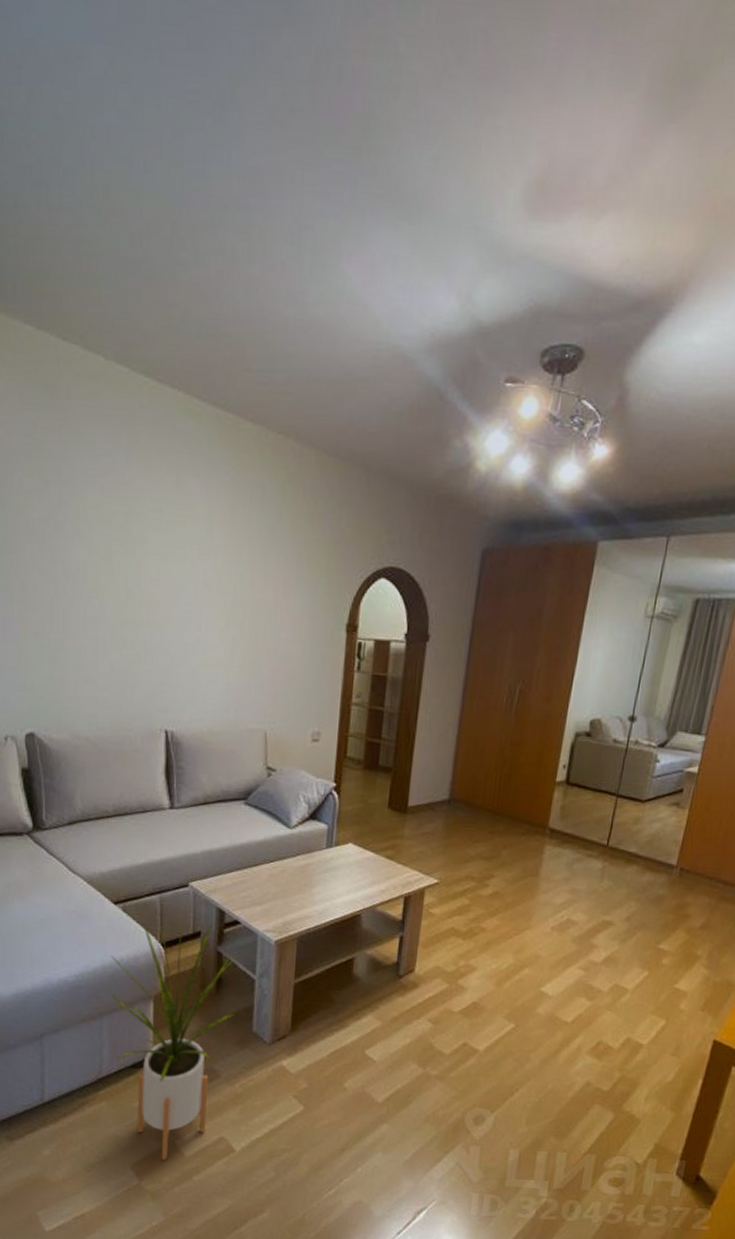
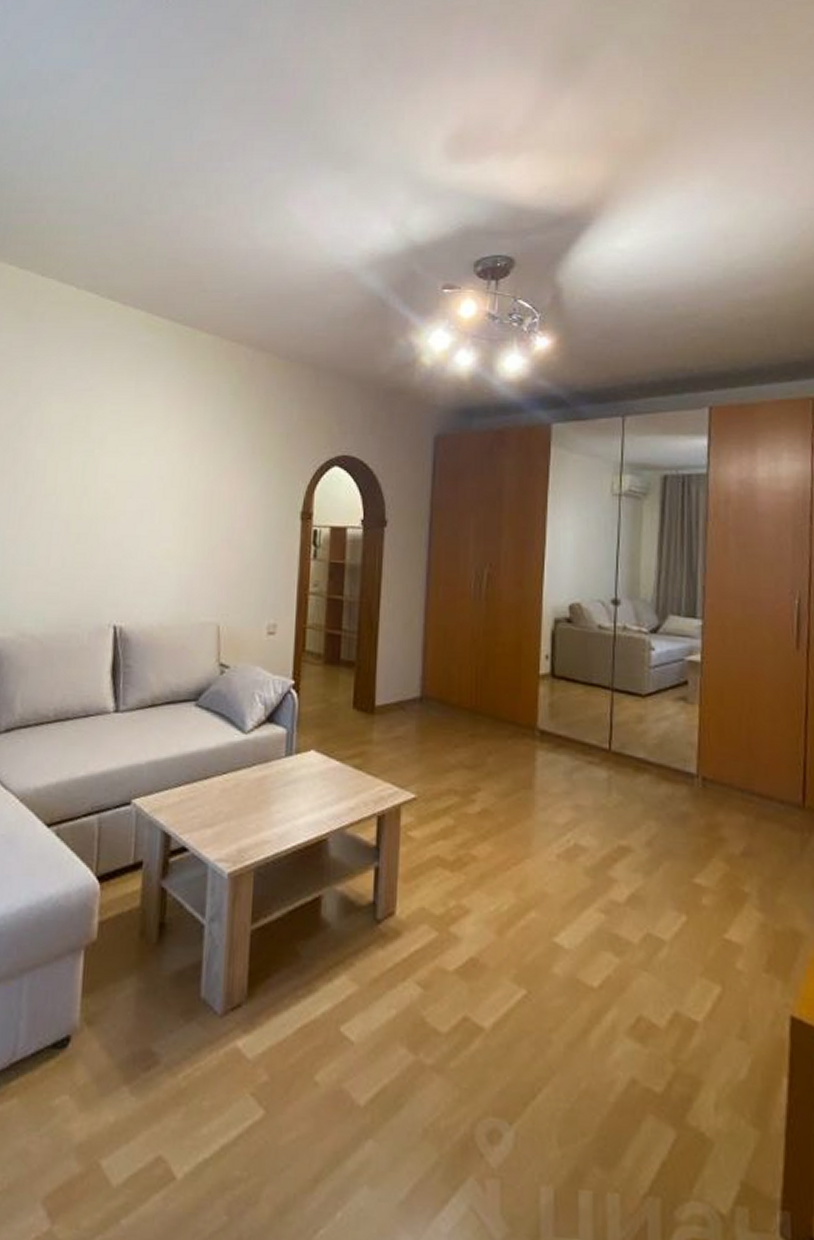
house plant: present [111,920,242,1160] -> none [35,846,189,1191]

